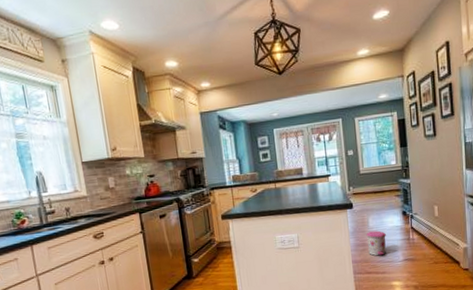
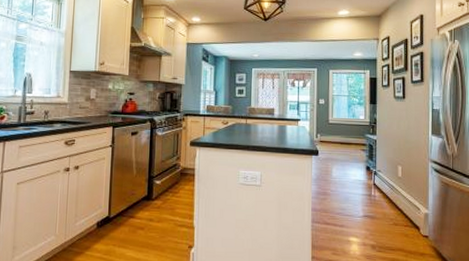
trash can: present [366,230,386,256] -> none [328,181,348,208]

